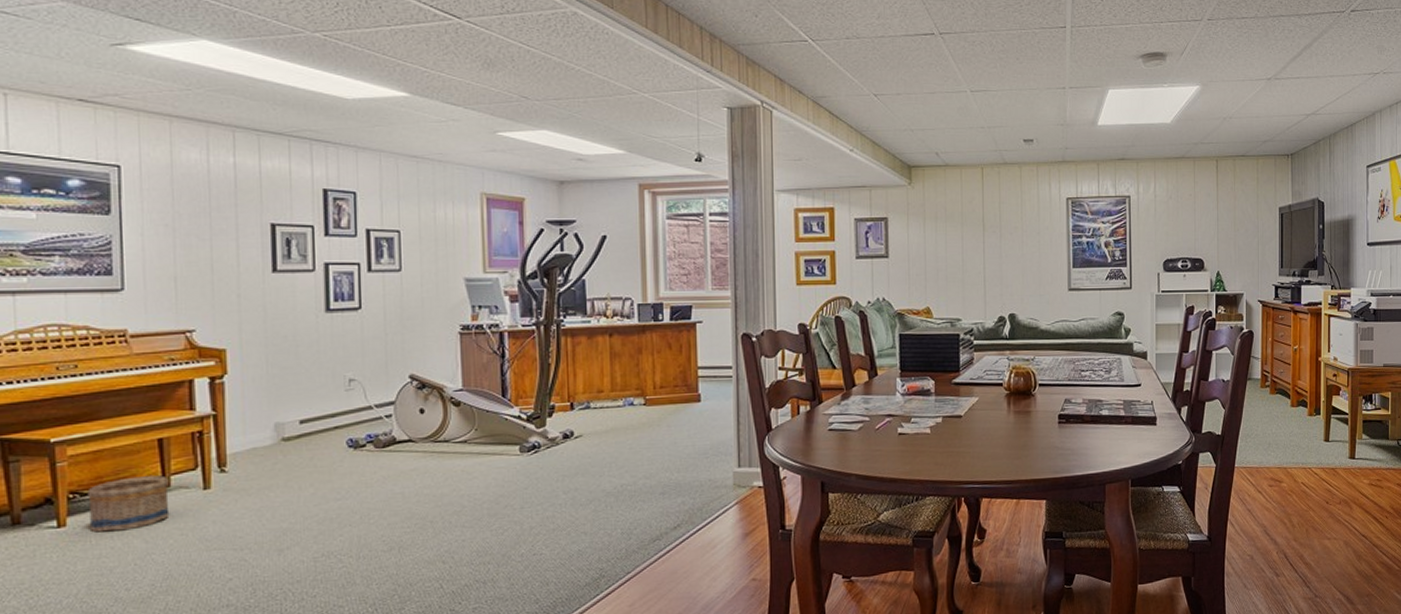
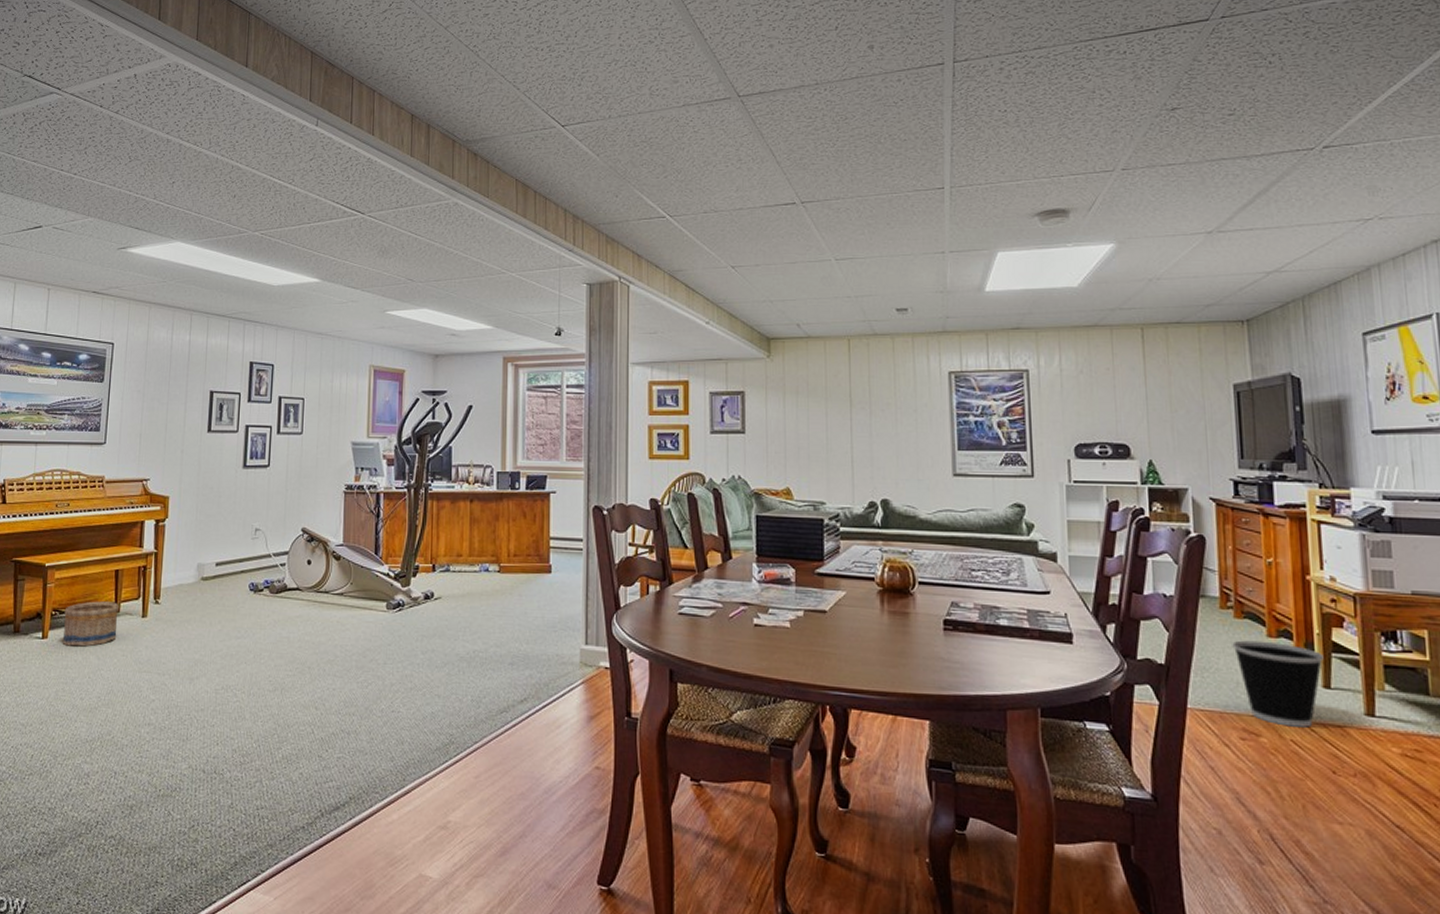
wastebasket: none [1267,410,1326,473] -> present [1232,640,1324,728]

